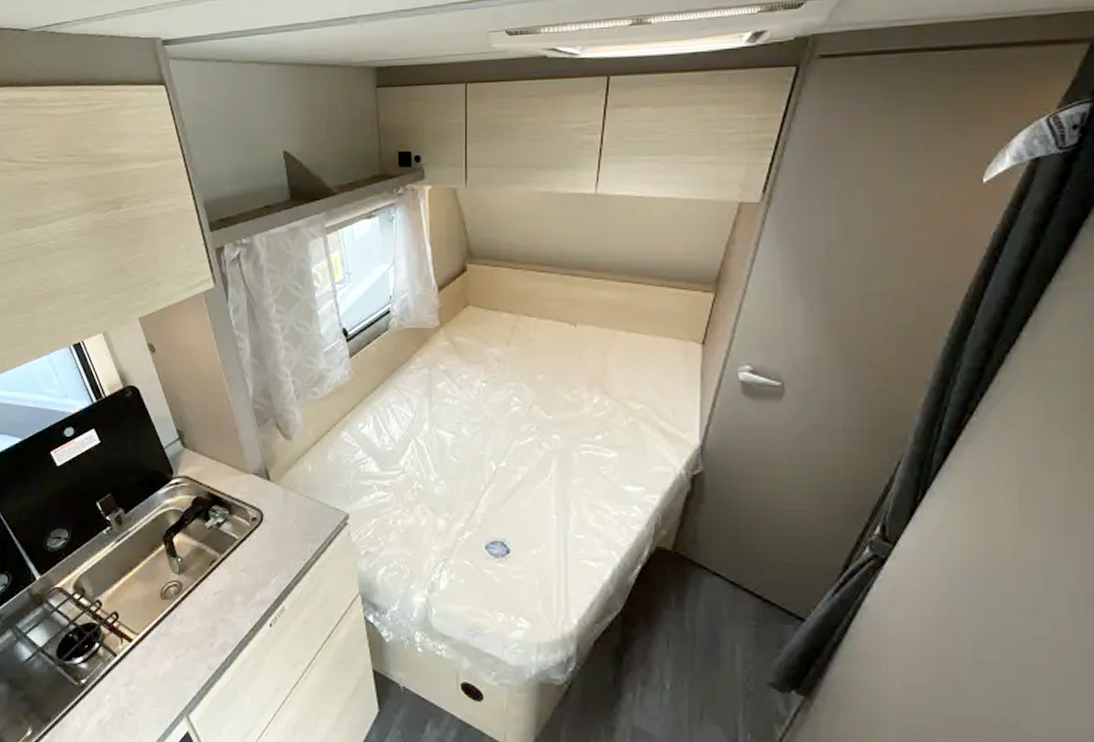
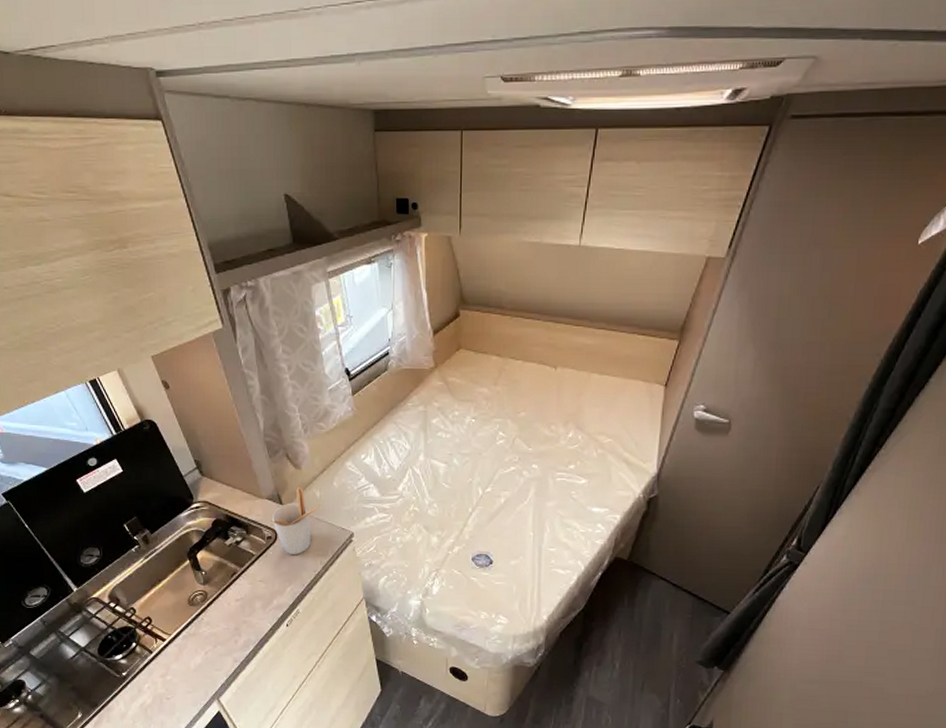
utensil holder: none [256,459,313,539] -> present [270,486,321,554]

